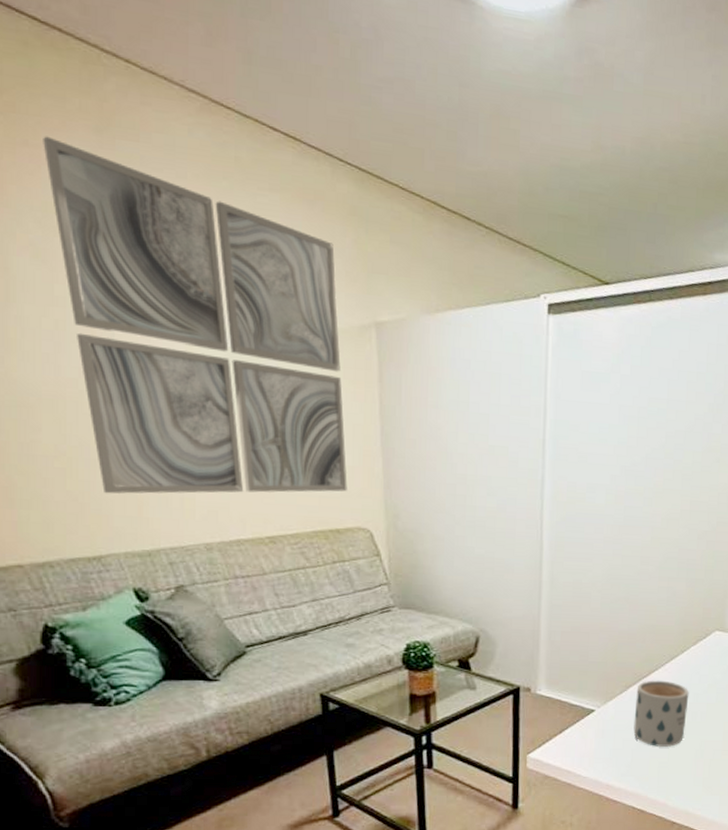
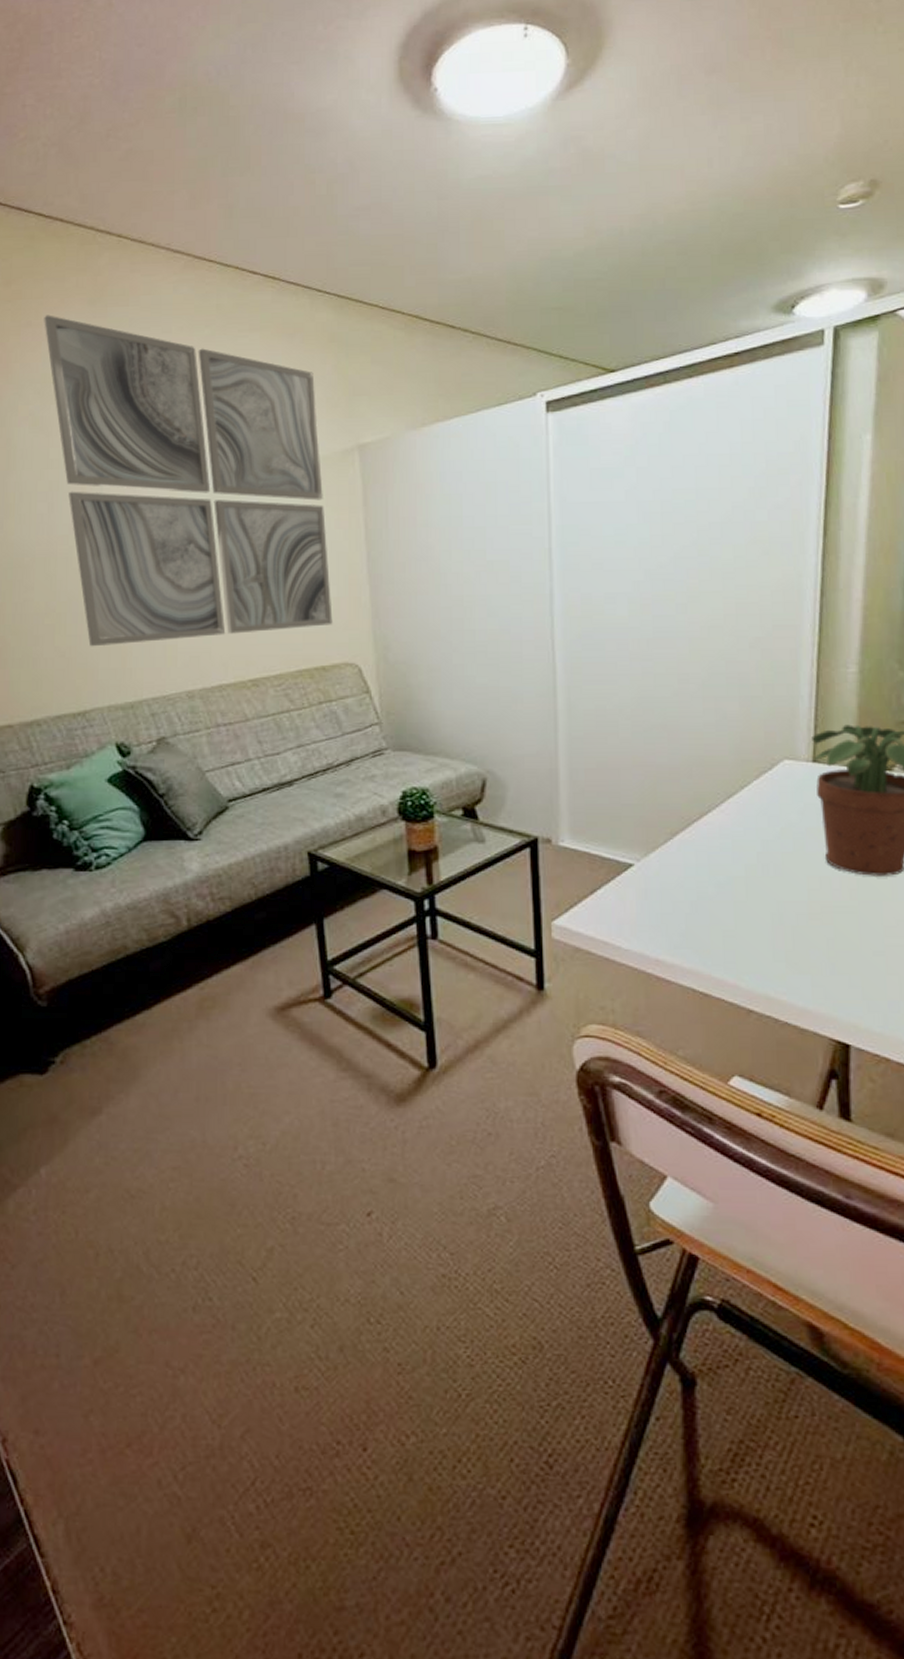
mug: present [633,680,689,748] -> none [685,824,756,911]

